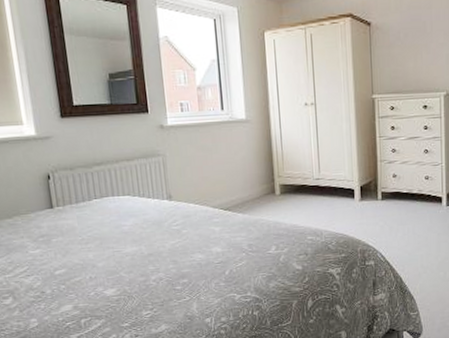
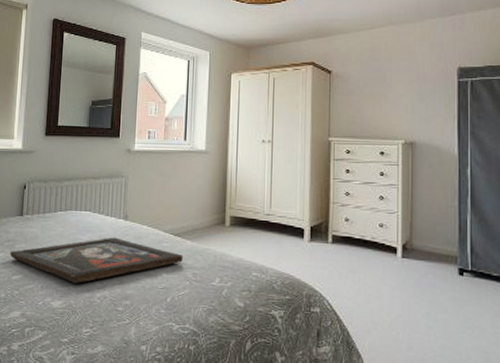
religious icon: none [46,219,236,270] -> present [9,237,183,283]

